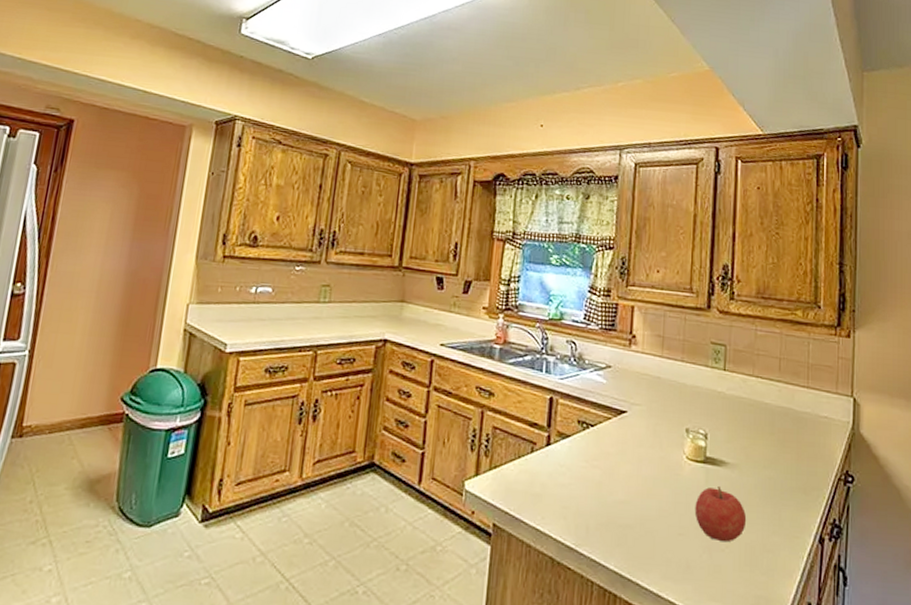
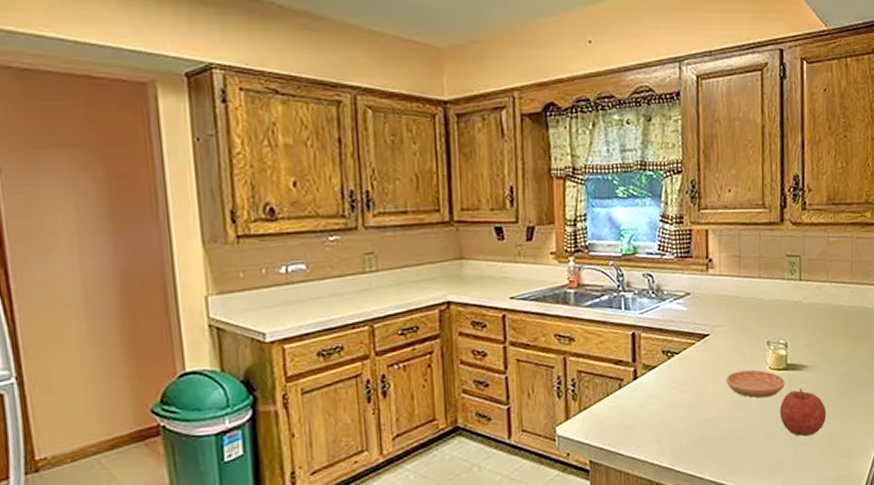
saucer: none [640,455,703,490] -> present [726,369,785,398]

